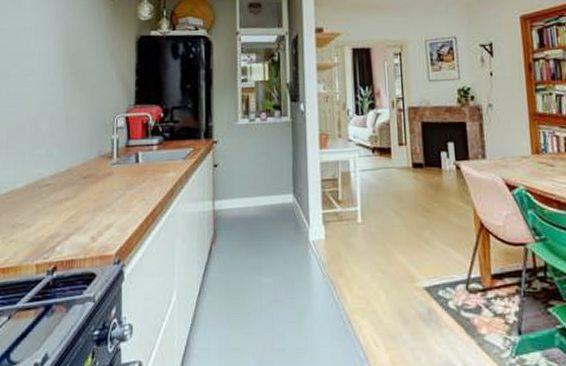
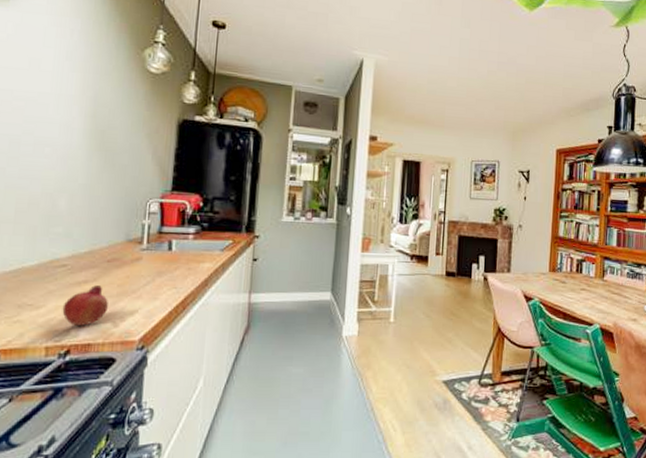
fruit: none [48,202,87,243] -> present [62,285,108,327]

